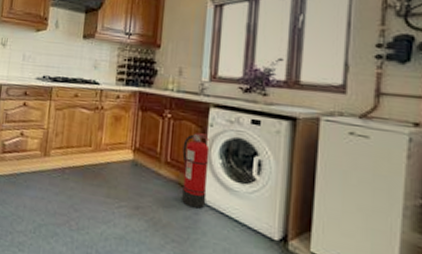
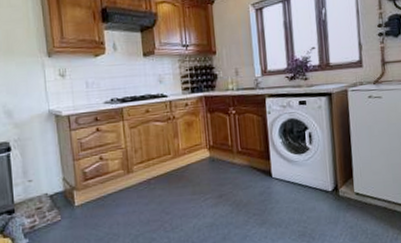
fire extinguisher: present [182,133,210,209] -> none [249,121,275,184]

